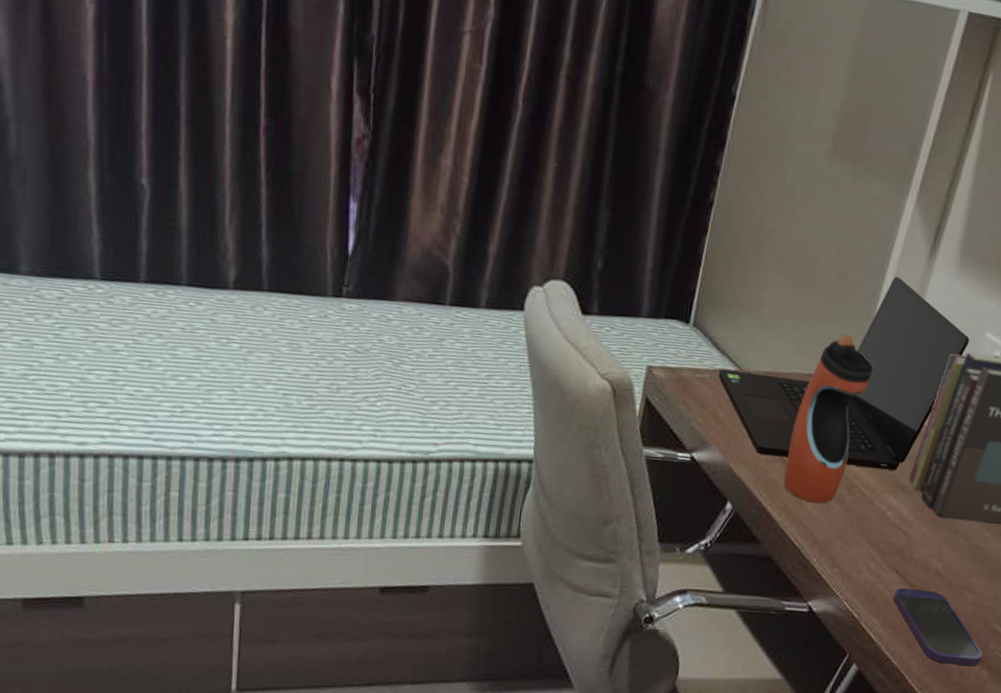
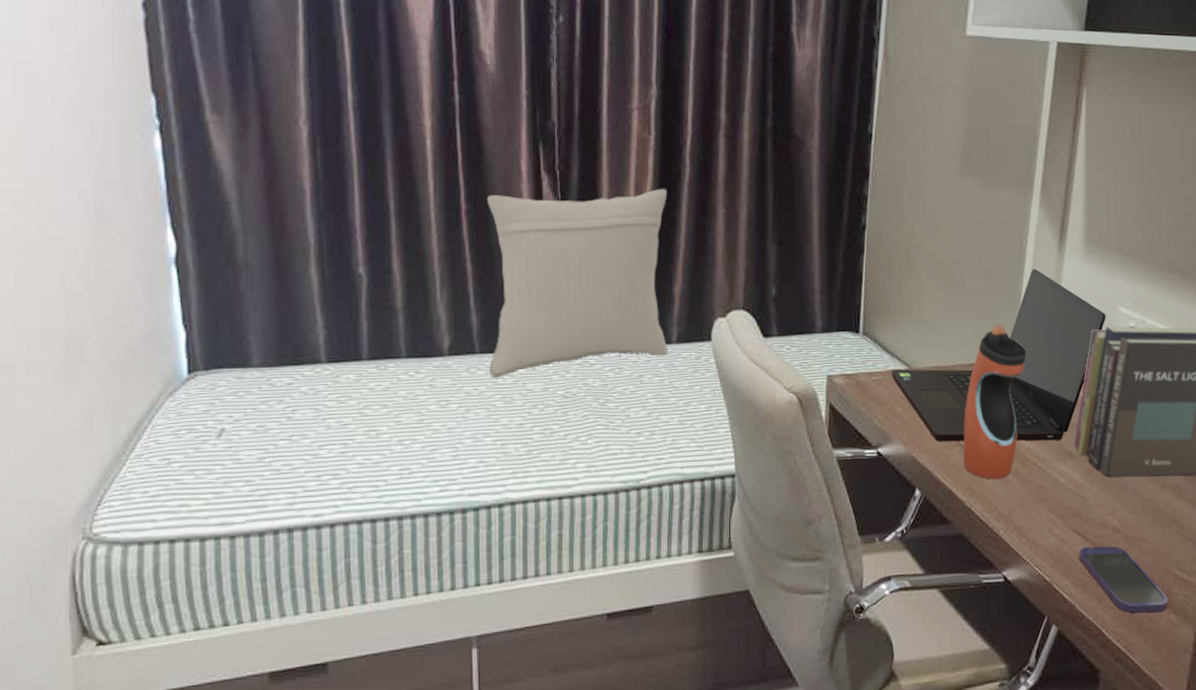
pillow: none [276,113,494,321] -> present [487,188,669,377]

